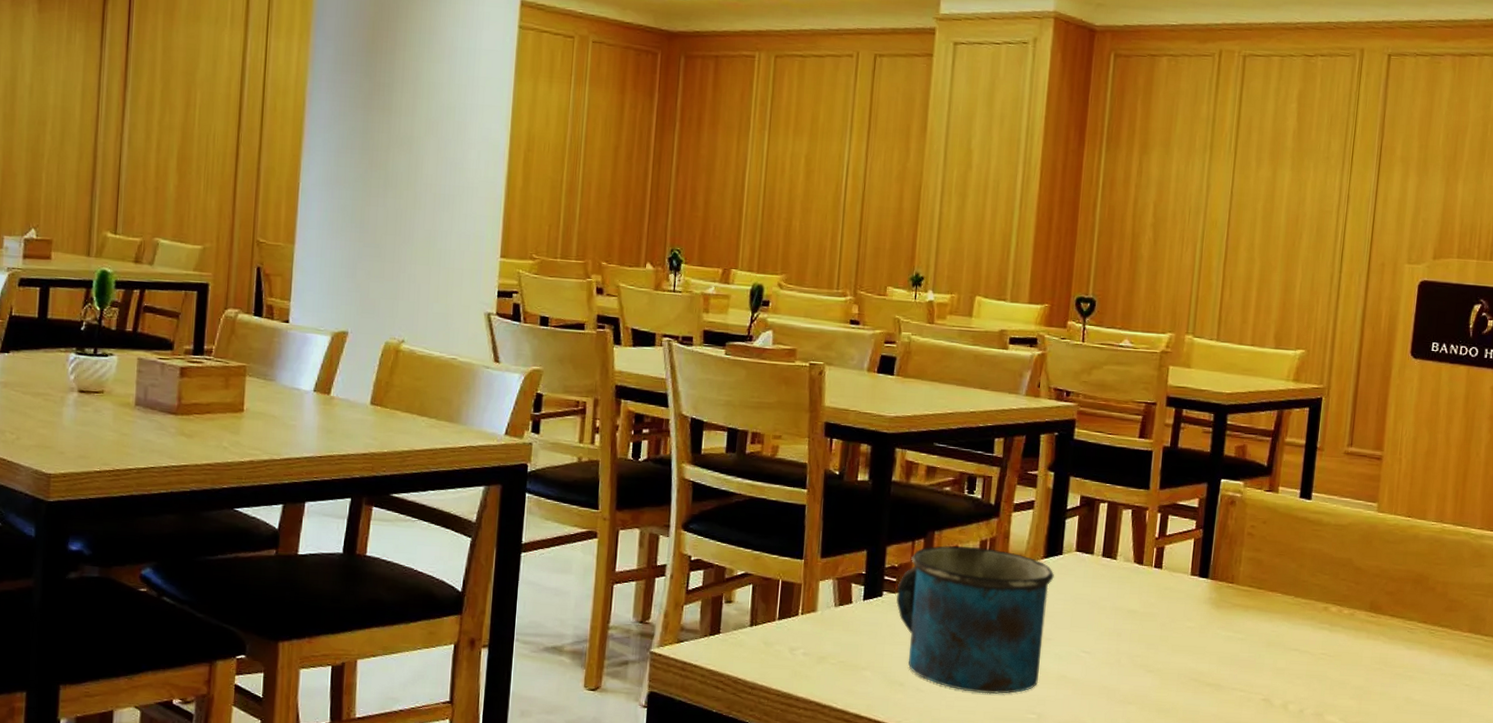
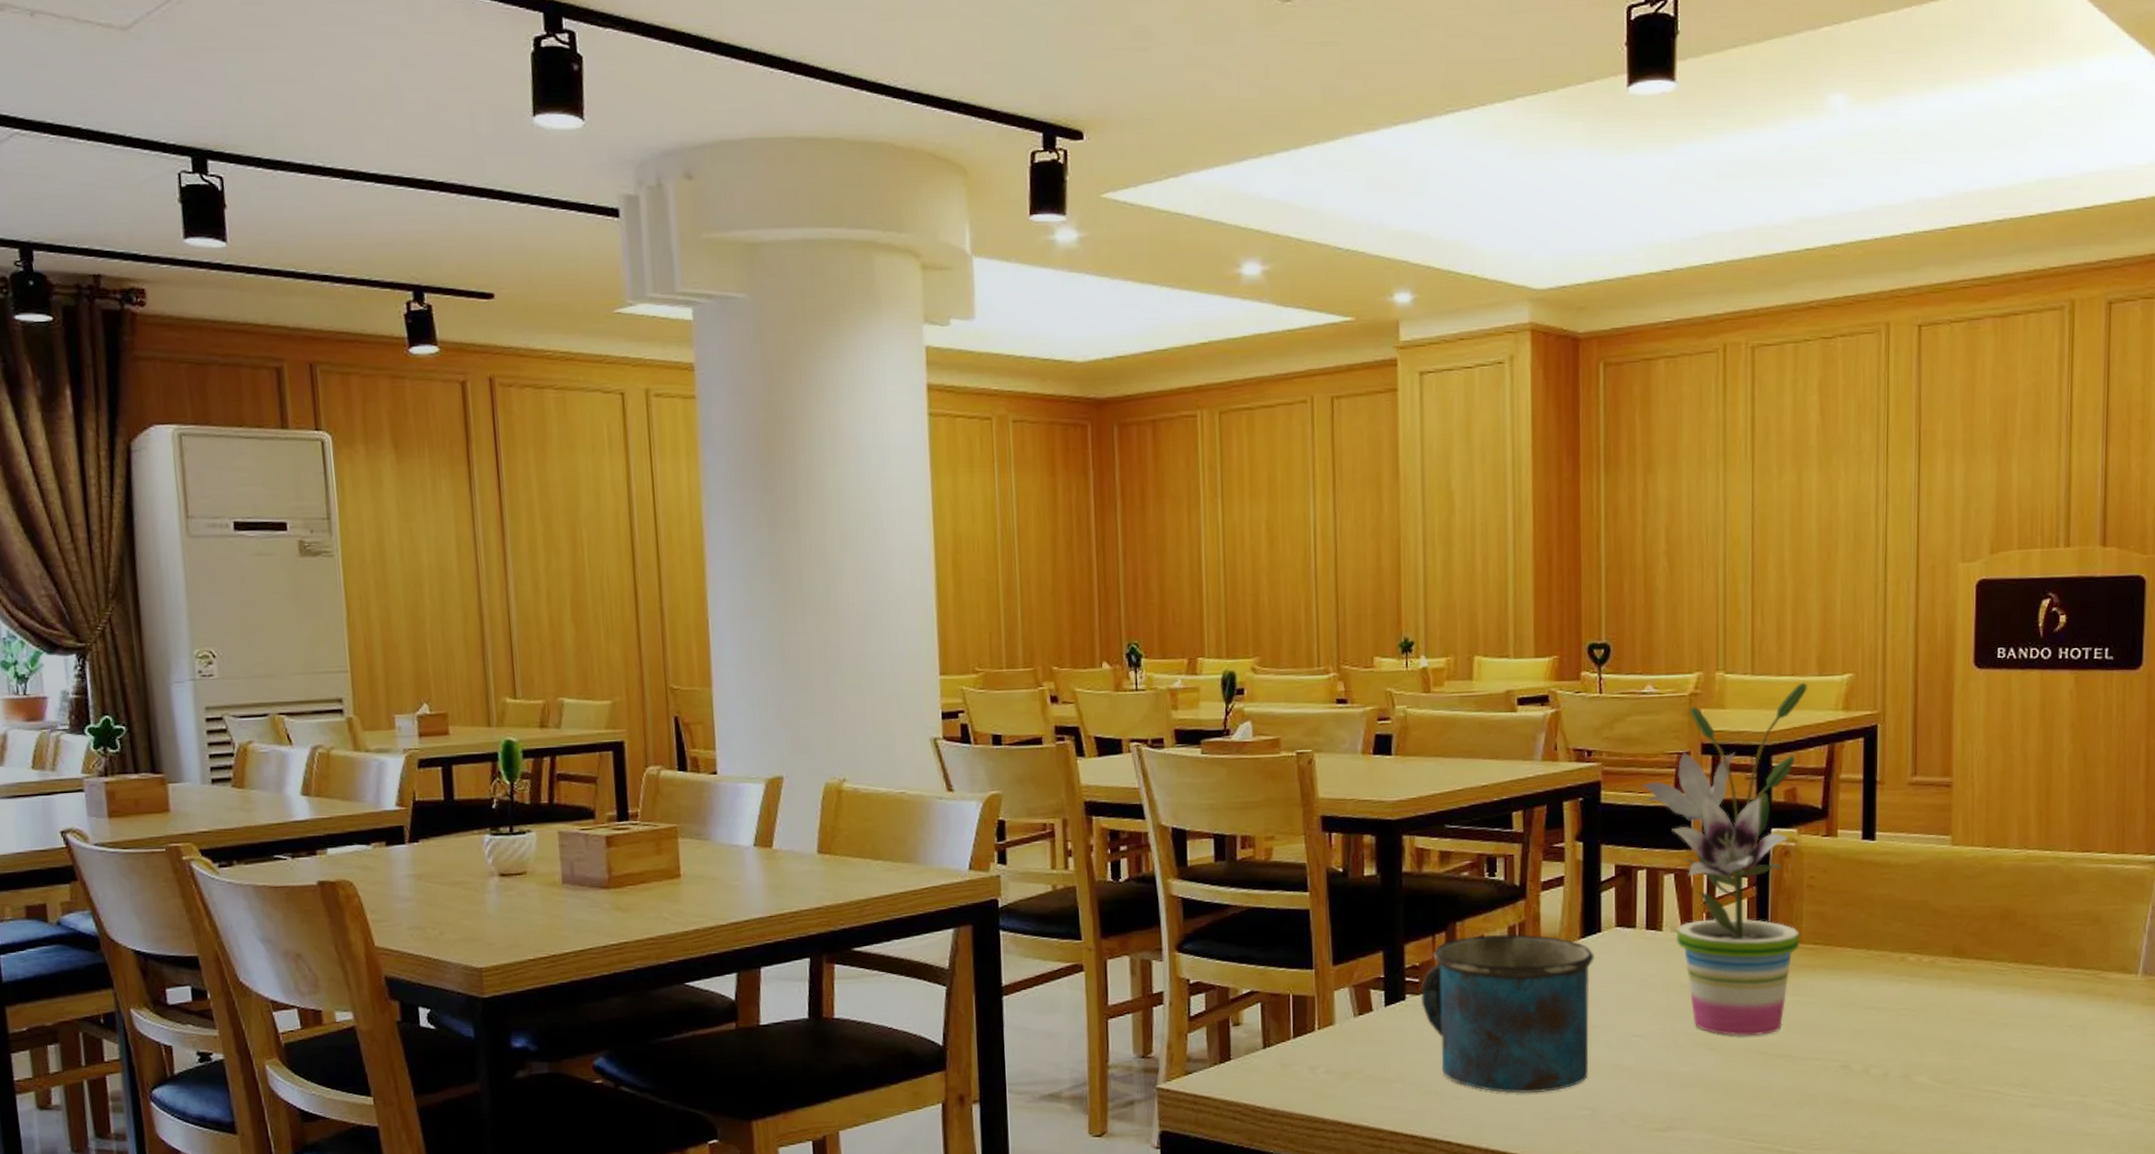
potted plant: none [1112,353,1264,664] -> present [1642,682,1807,1037]

